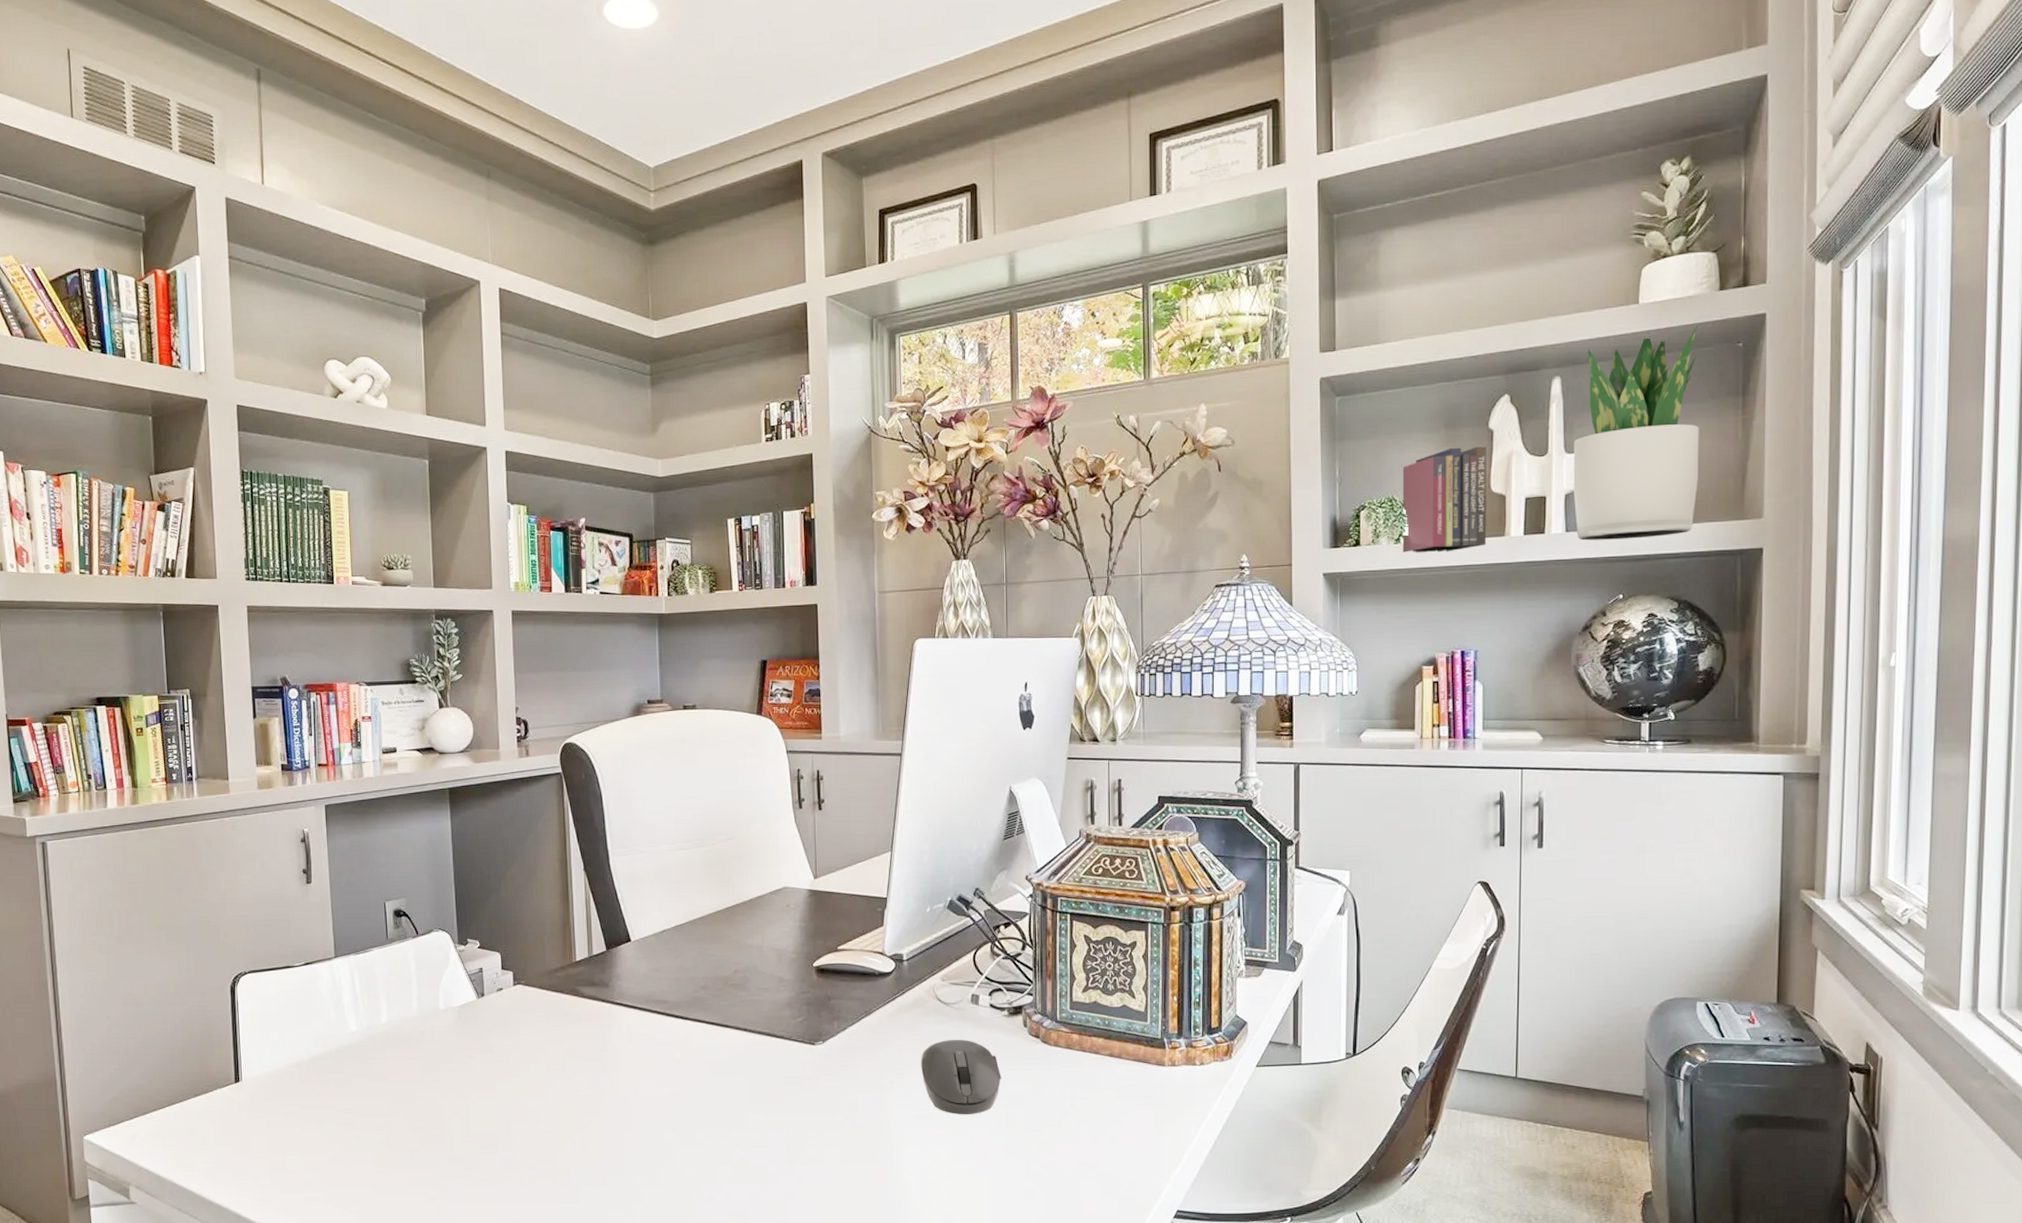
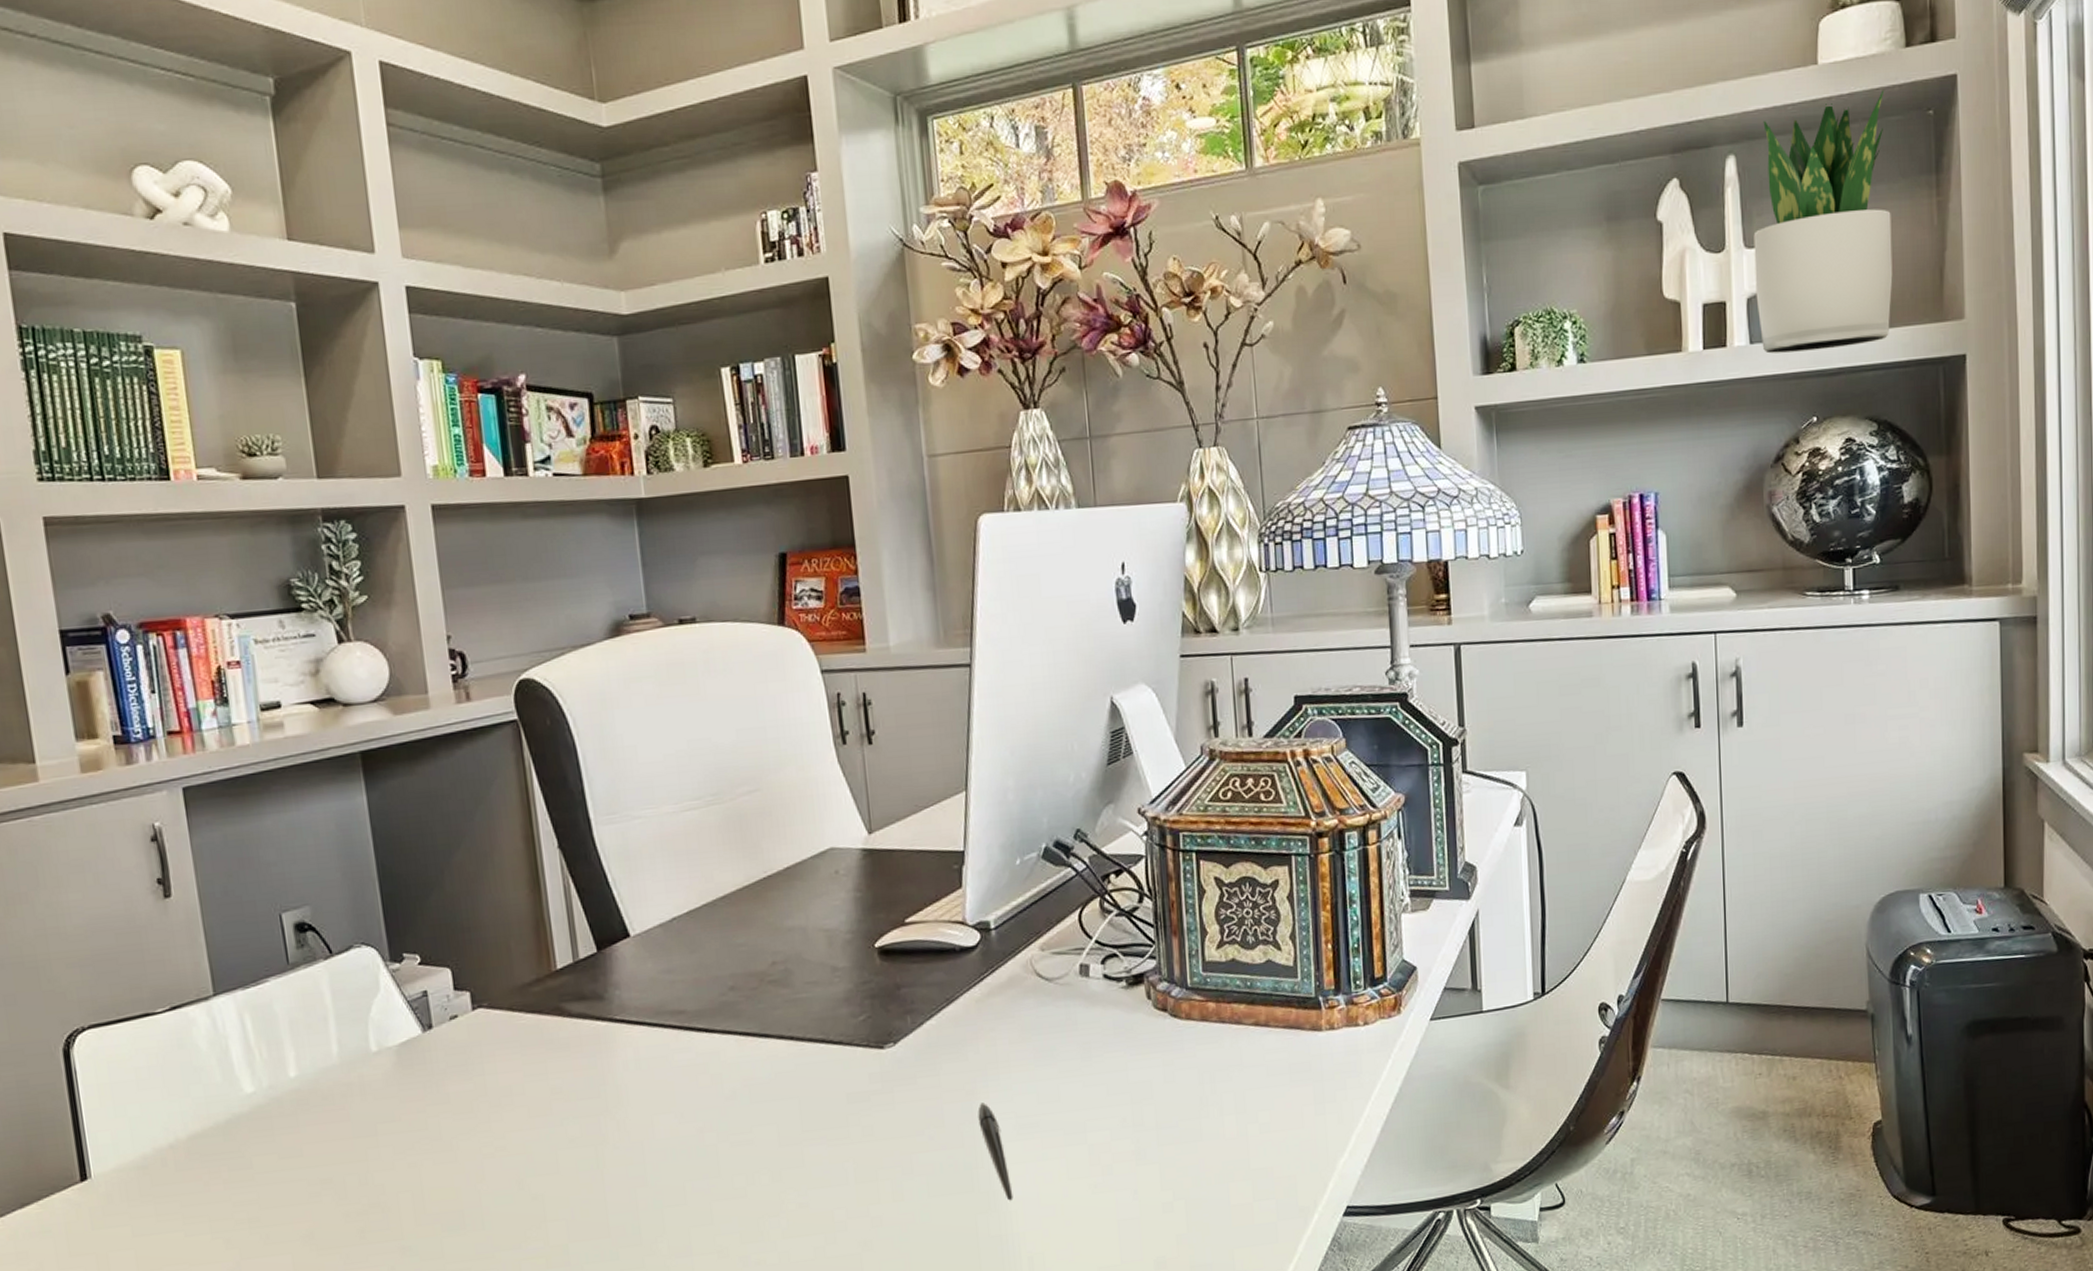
pen: none [884,1095,908,1174] -> present [978,1103,1013,1201]
computer mouse: present [920,1039,1001,1114] -> none [1020,1022,1124,1118]
books: present [1402,446,1486,553] -> none [1560,242,1661,377]

